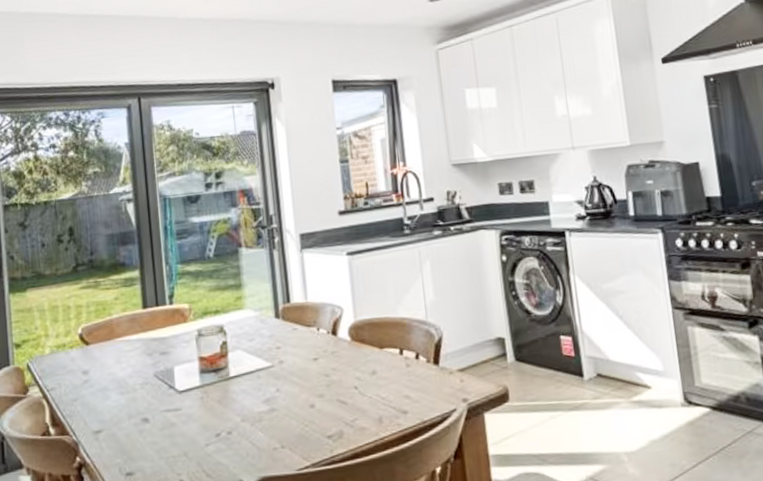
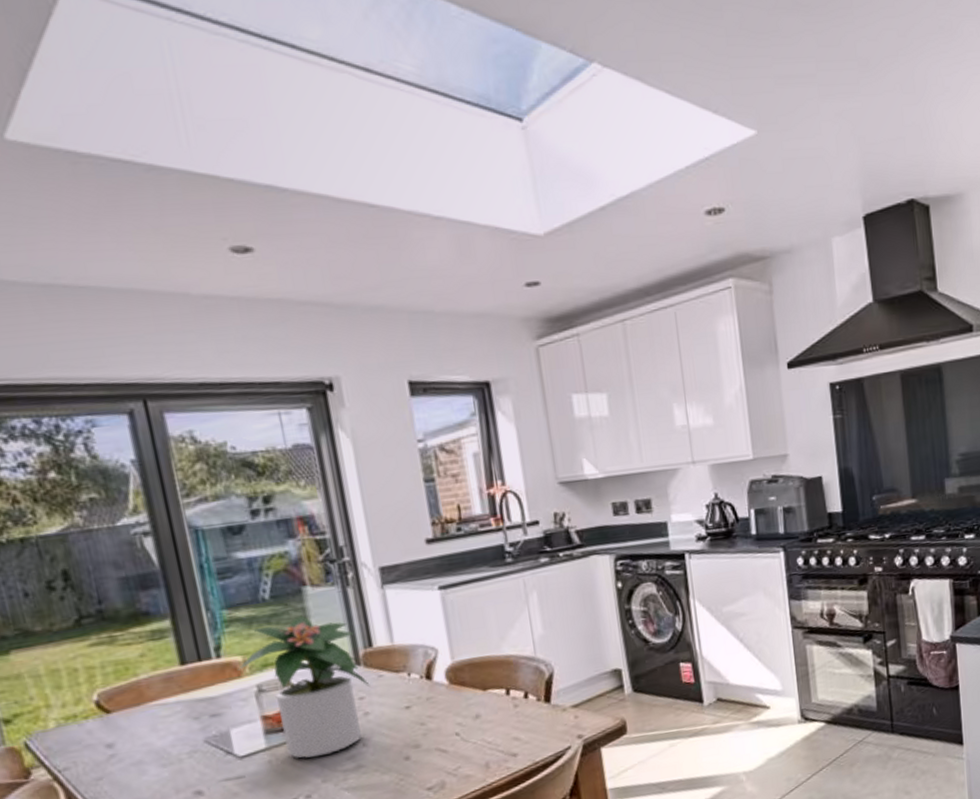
potted plant: none [184,272,286,398] -> present [237,615,370,759]

